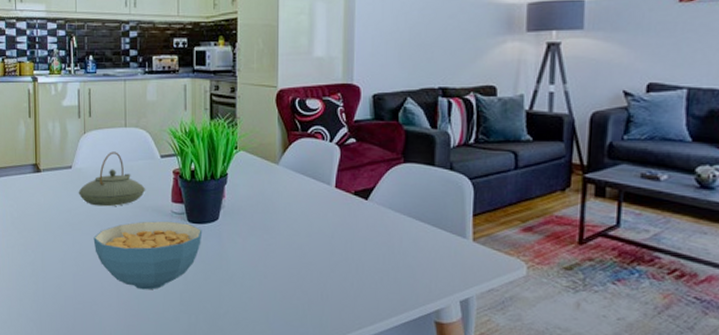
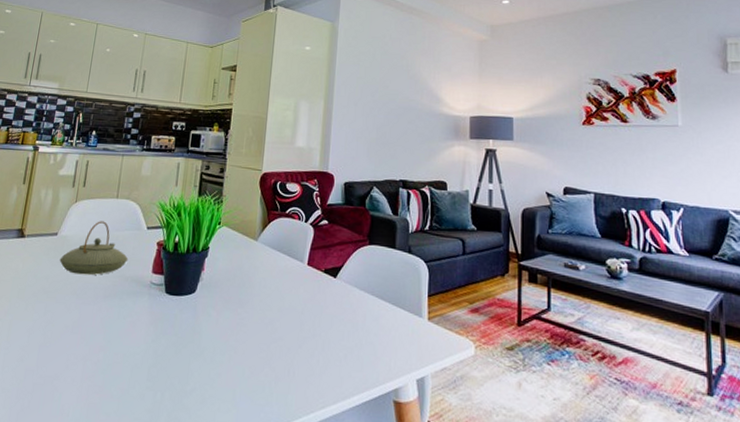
cereal bowl: present [93,221,203,290] -> none [66,291,179,364]

